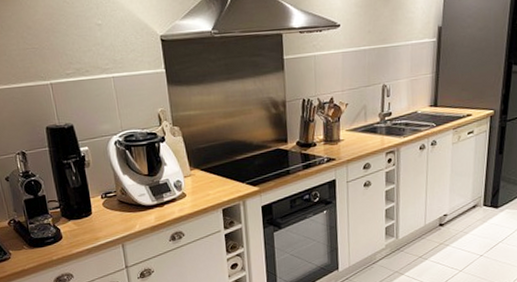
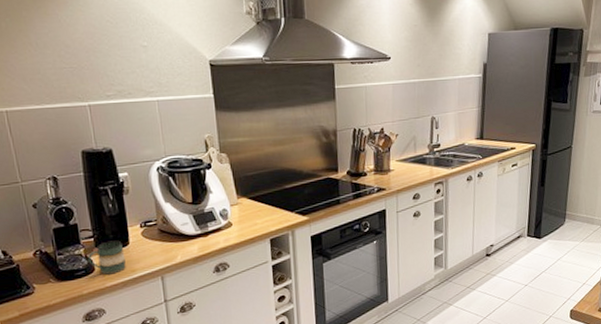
mug: none [56,210,90,242] -> present [88,240,126,275]

